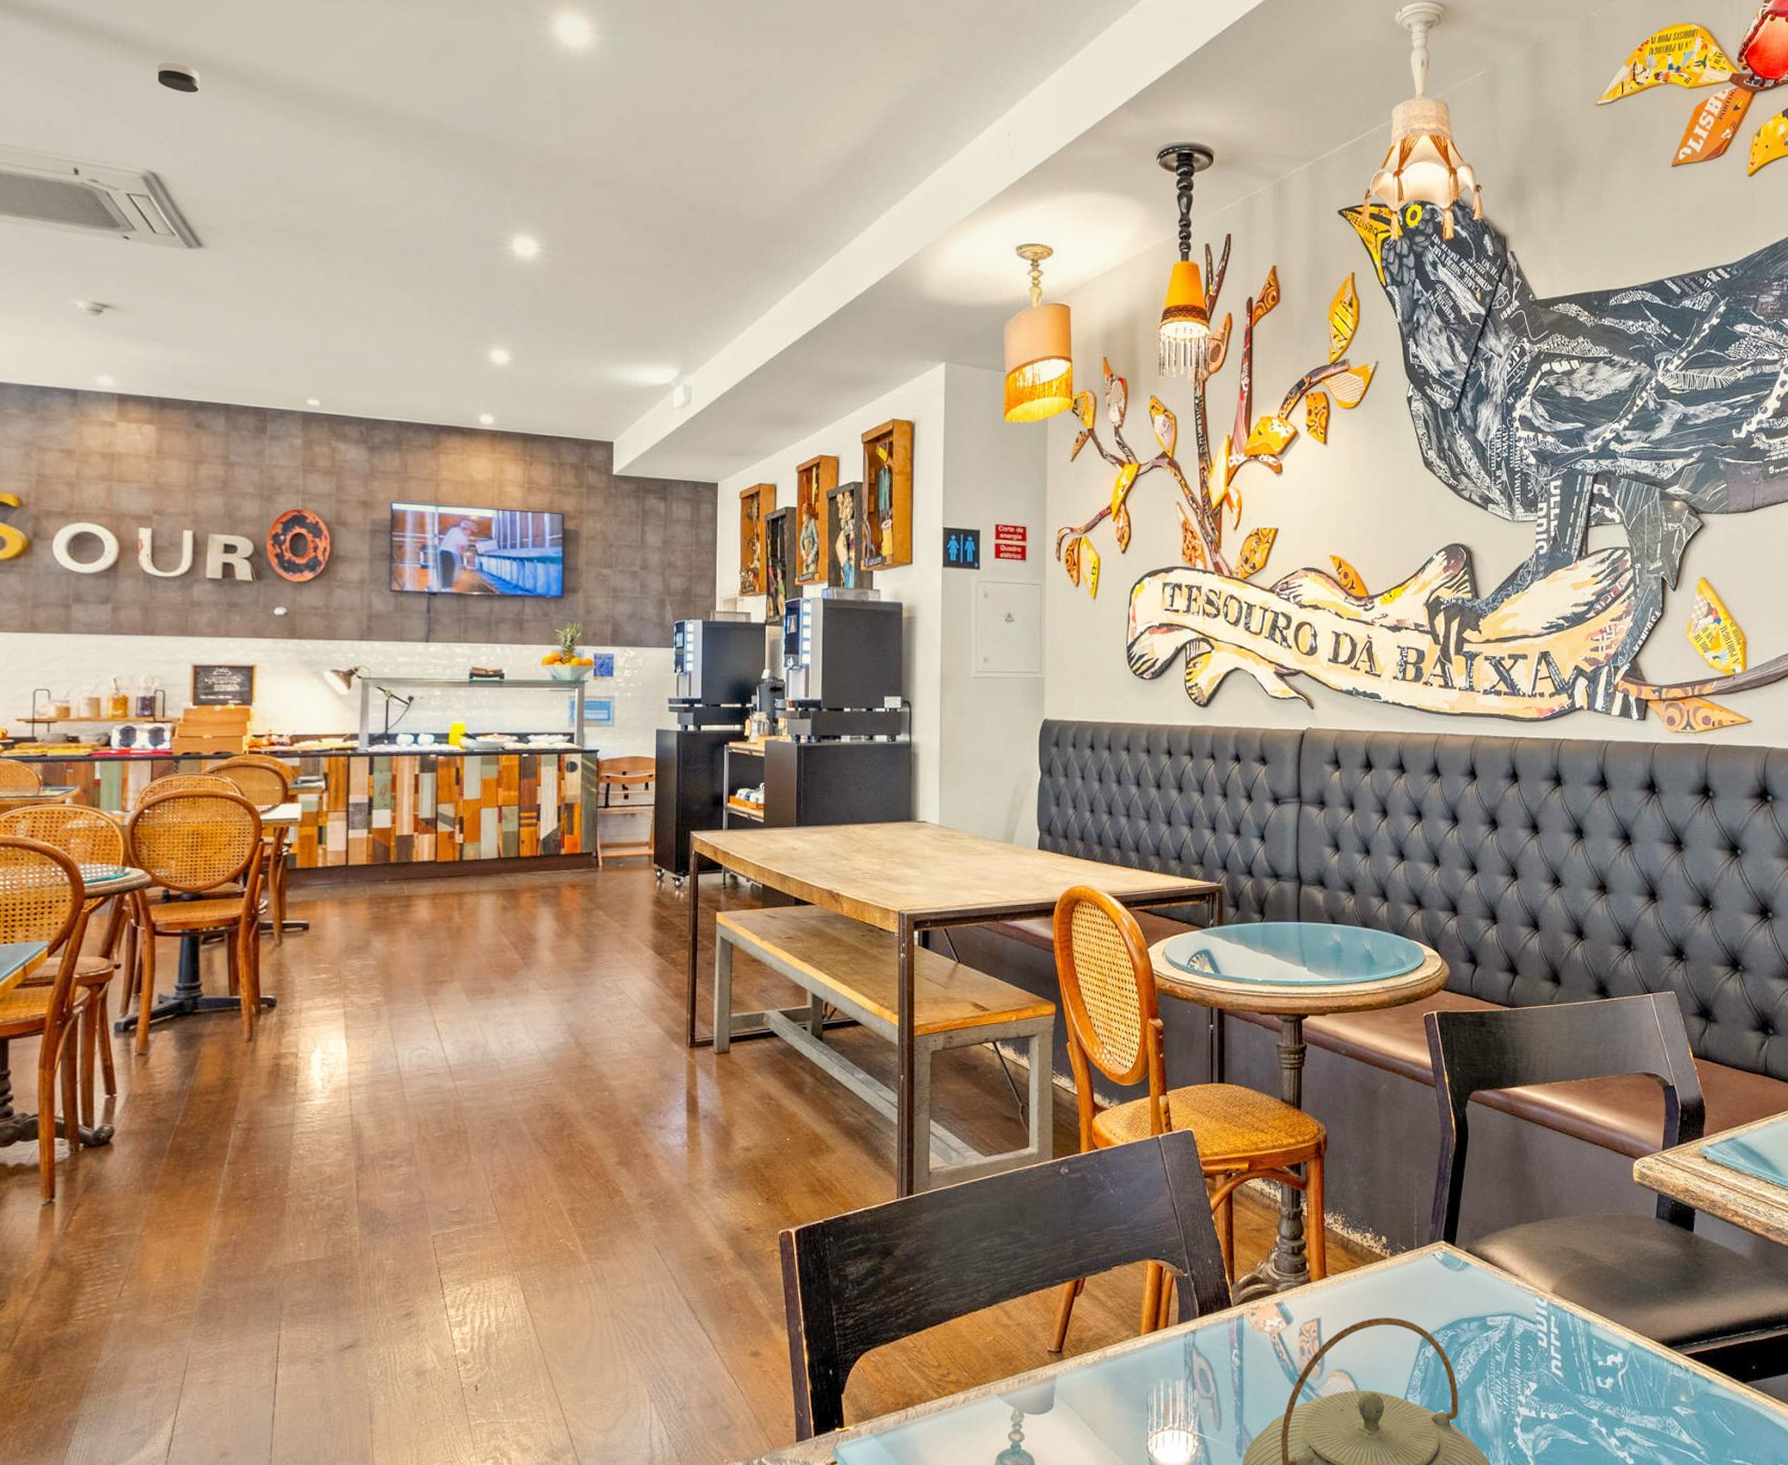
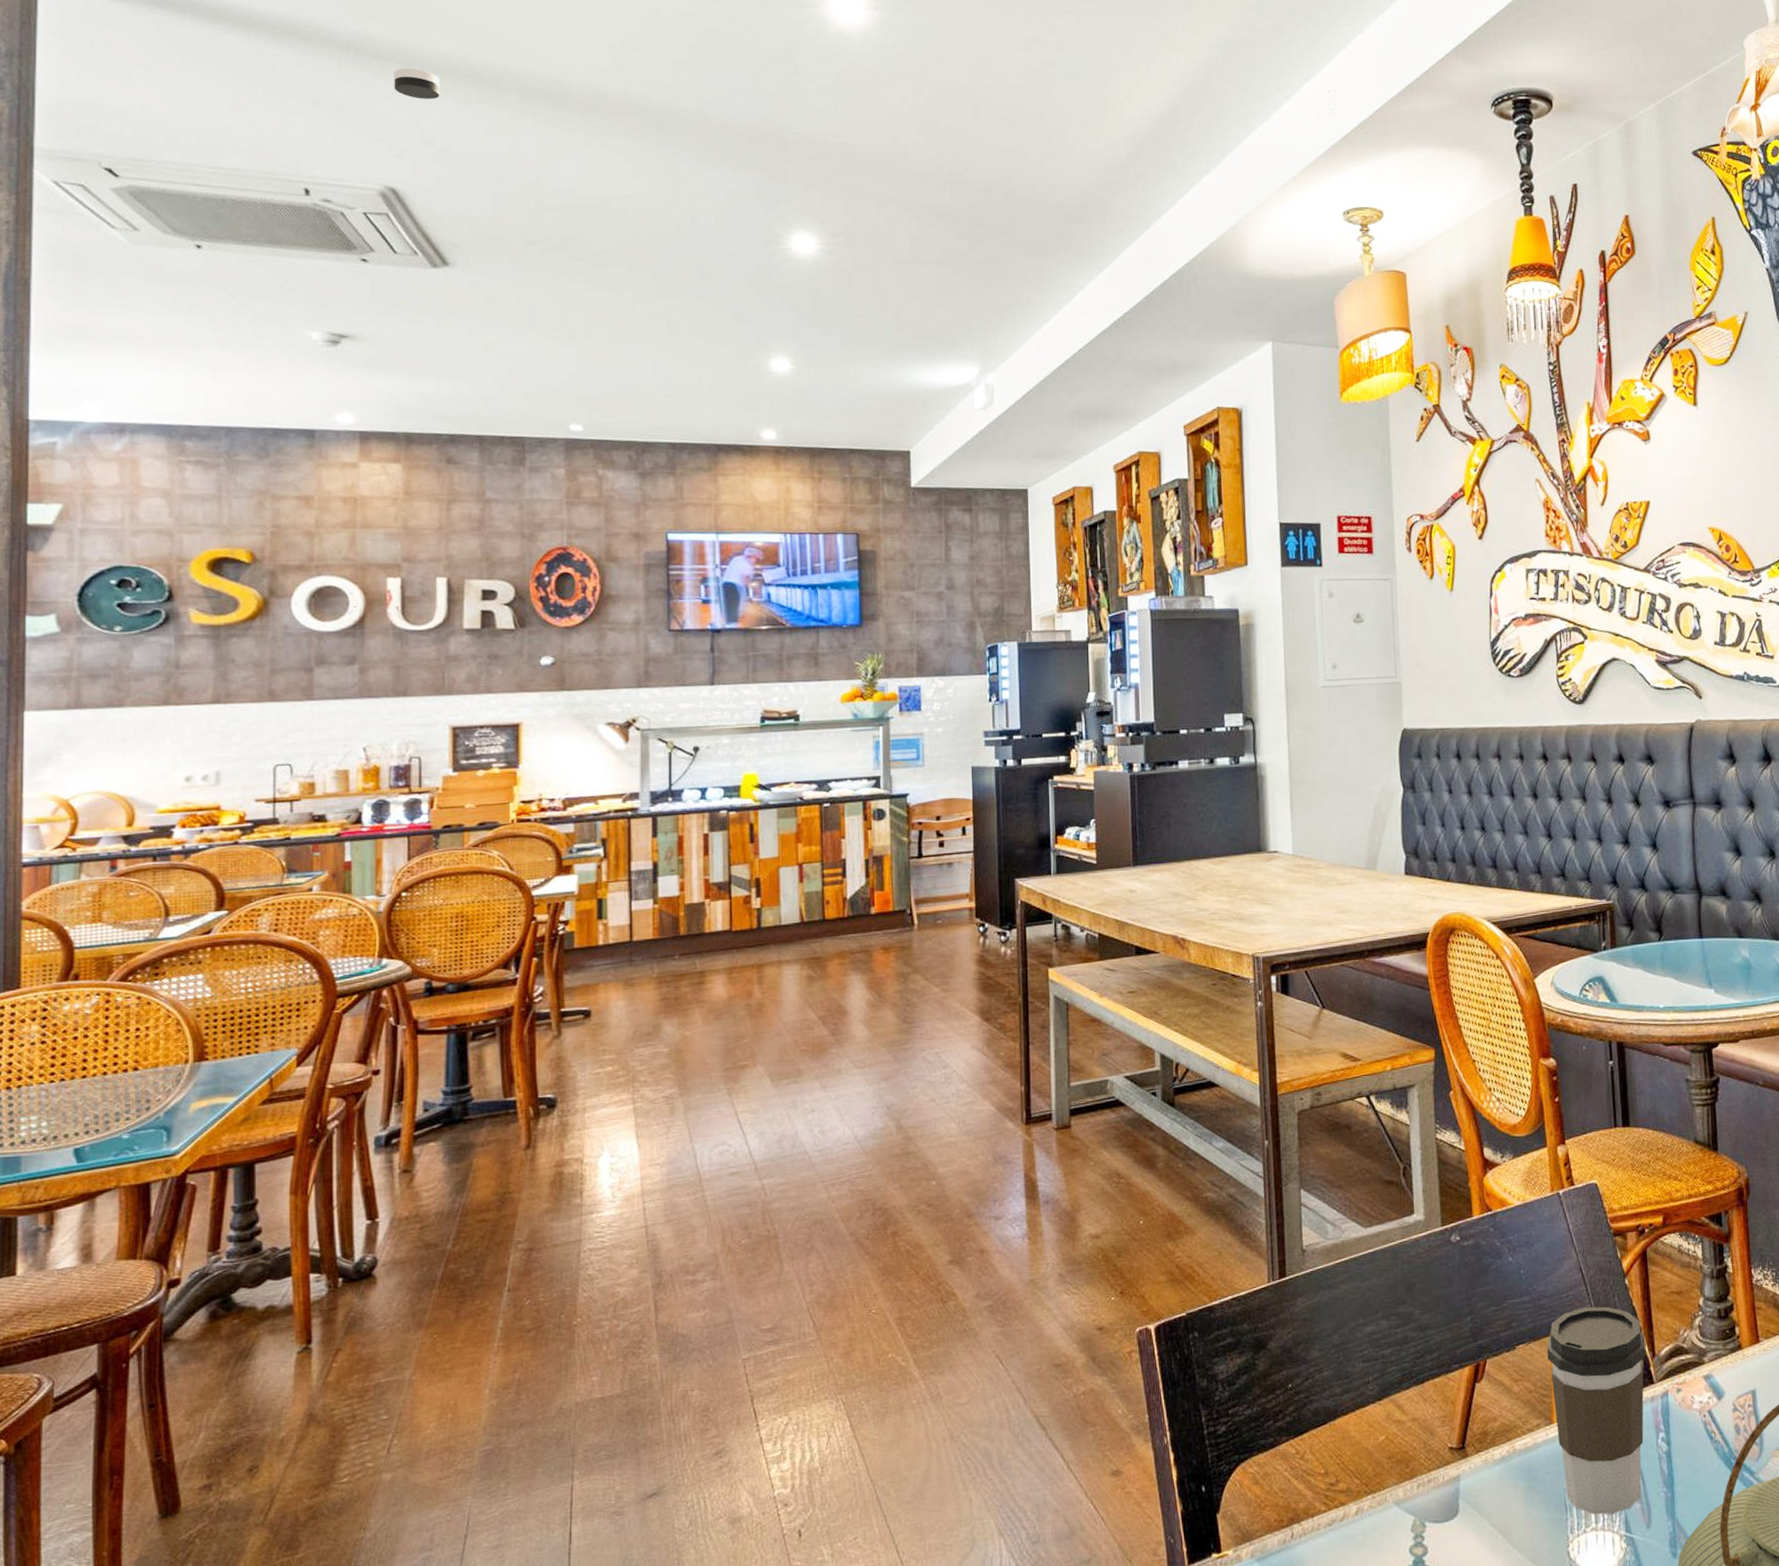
coffee cup: none [1139,1238,1227,1416] -> present [1546,1306,1646,1515]

